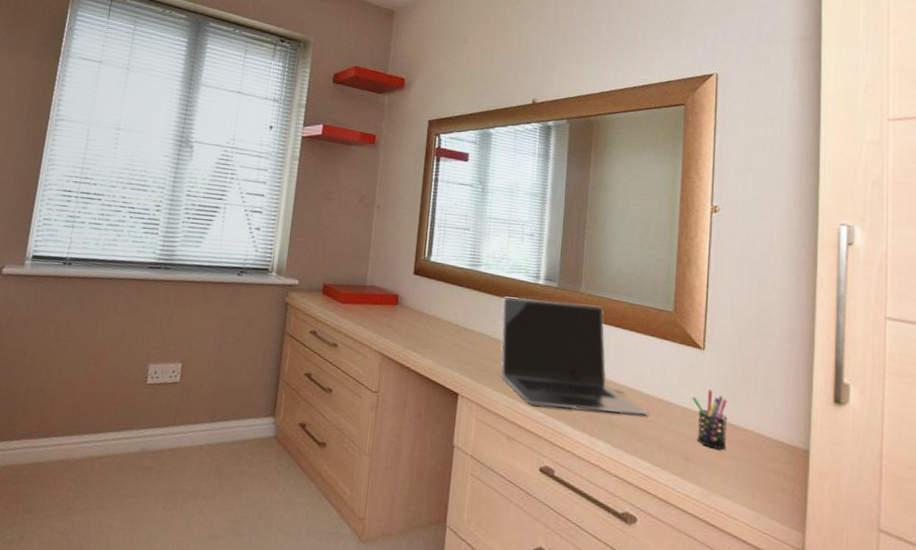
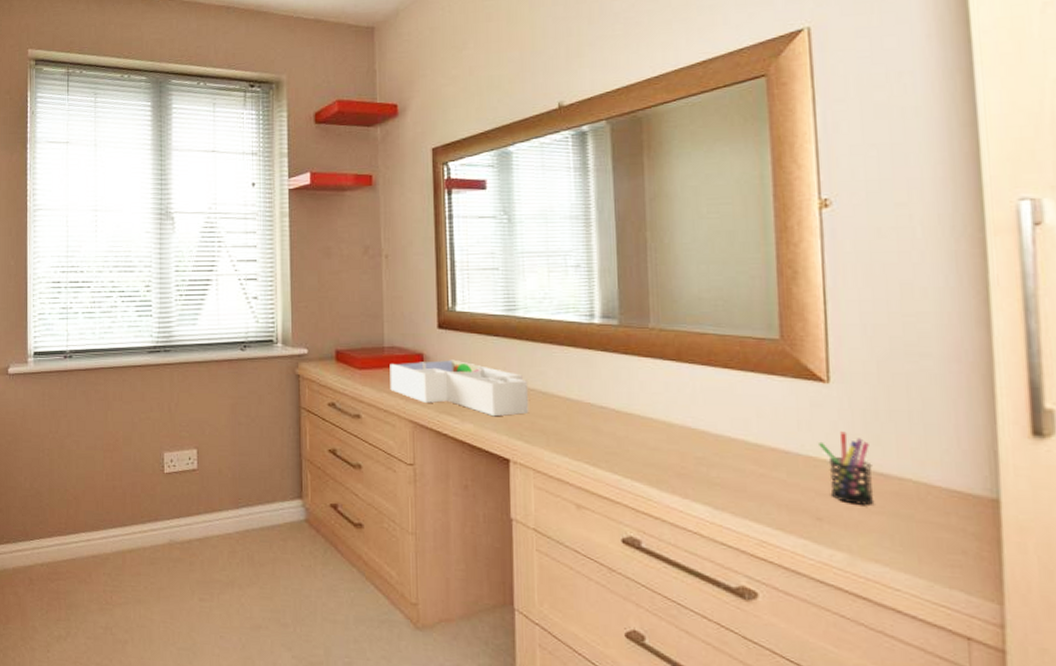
desk organizer: none [366,301,482,356] -> present [390,359,529,417]
laptop: present [500,296,649,416] -> none [549,341,759,470]

